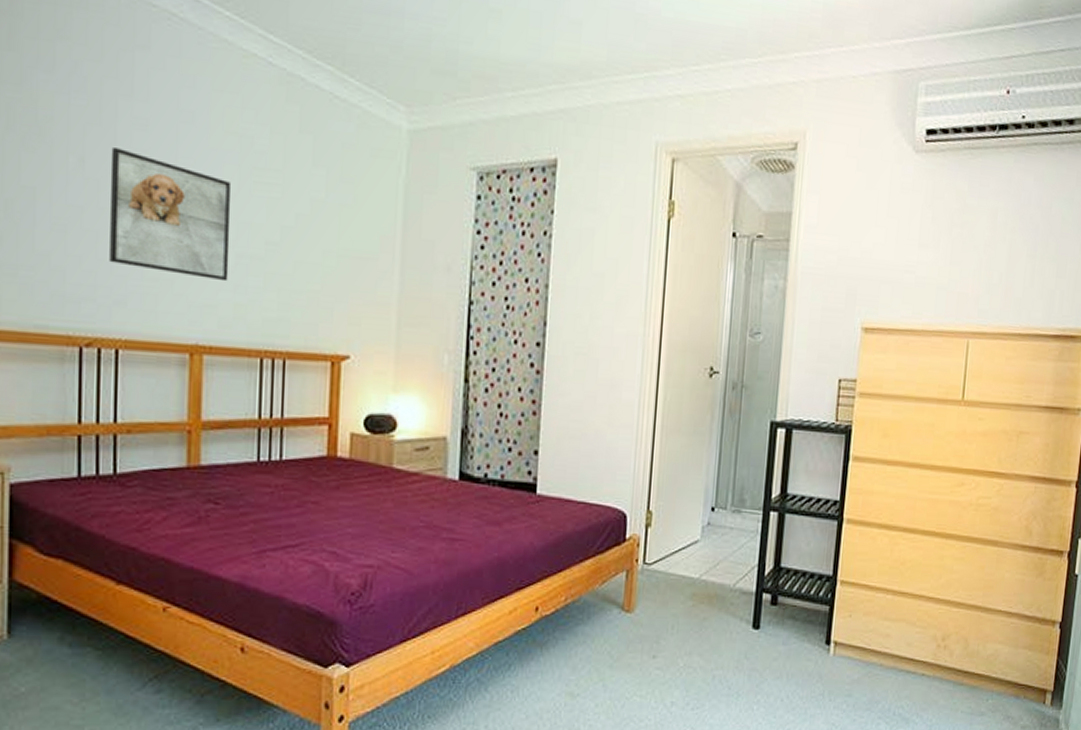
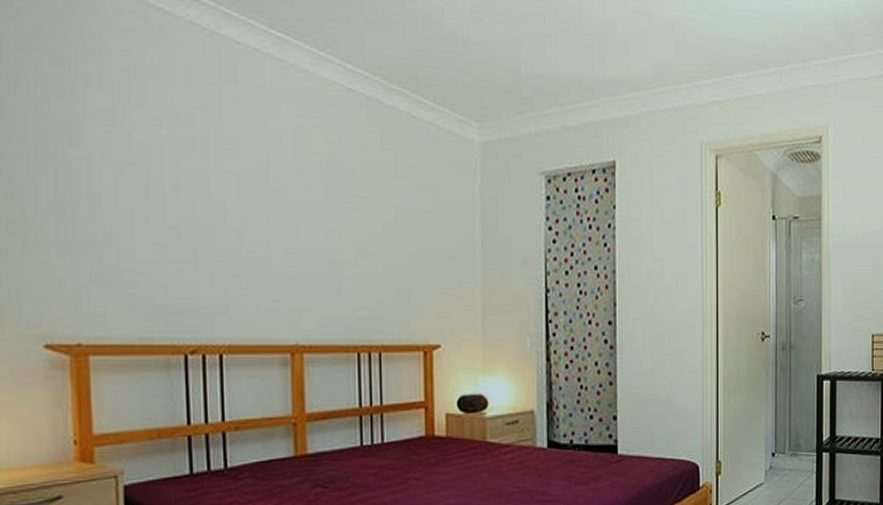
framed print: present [109,147,232,282] -> none [204,172,323,286]

